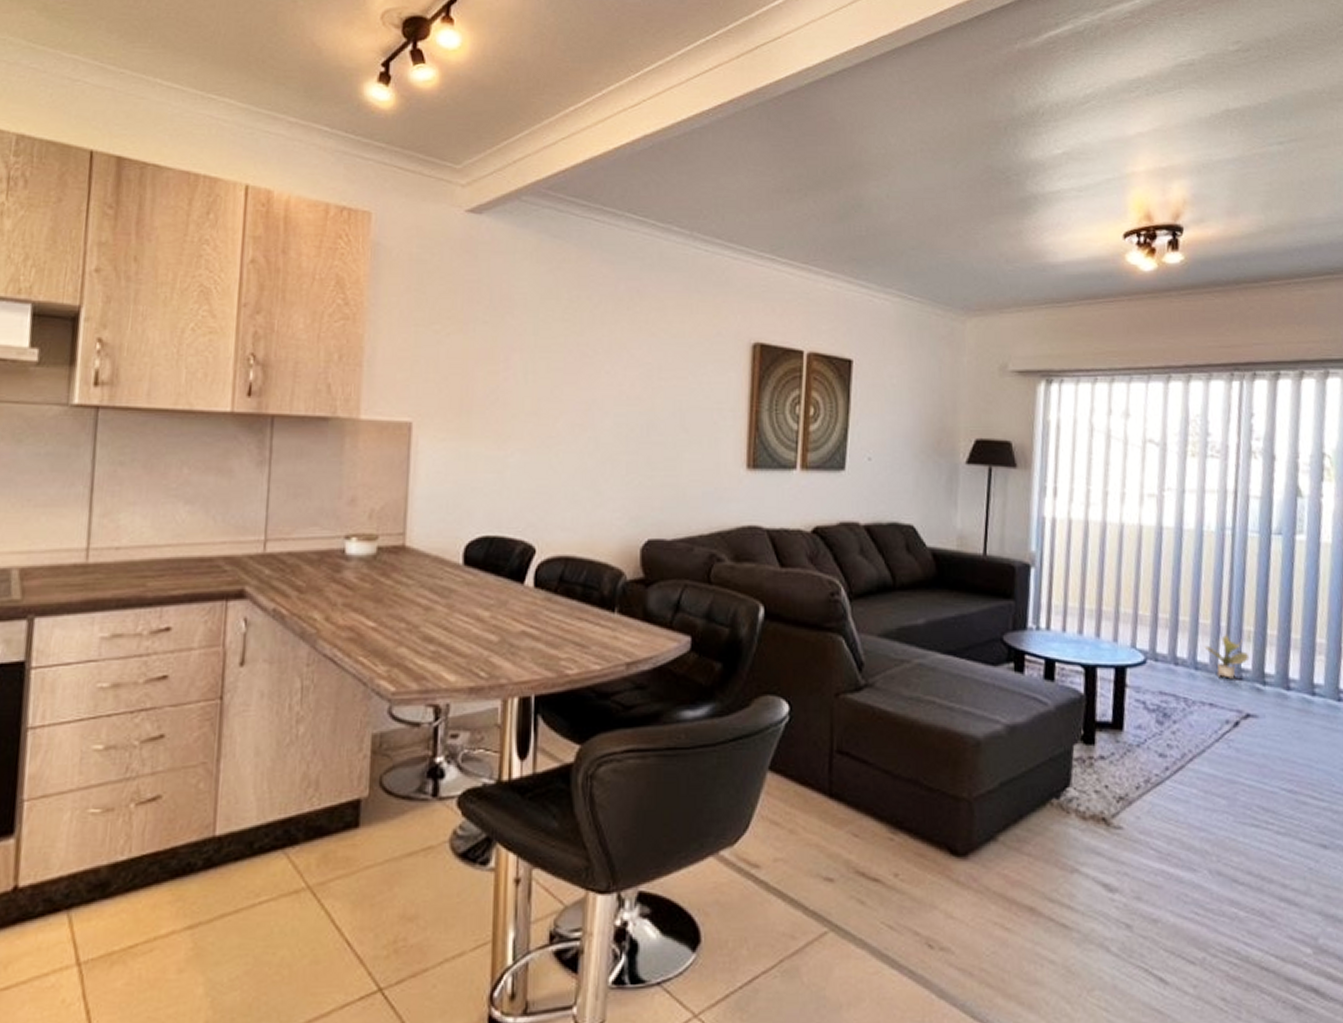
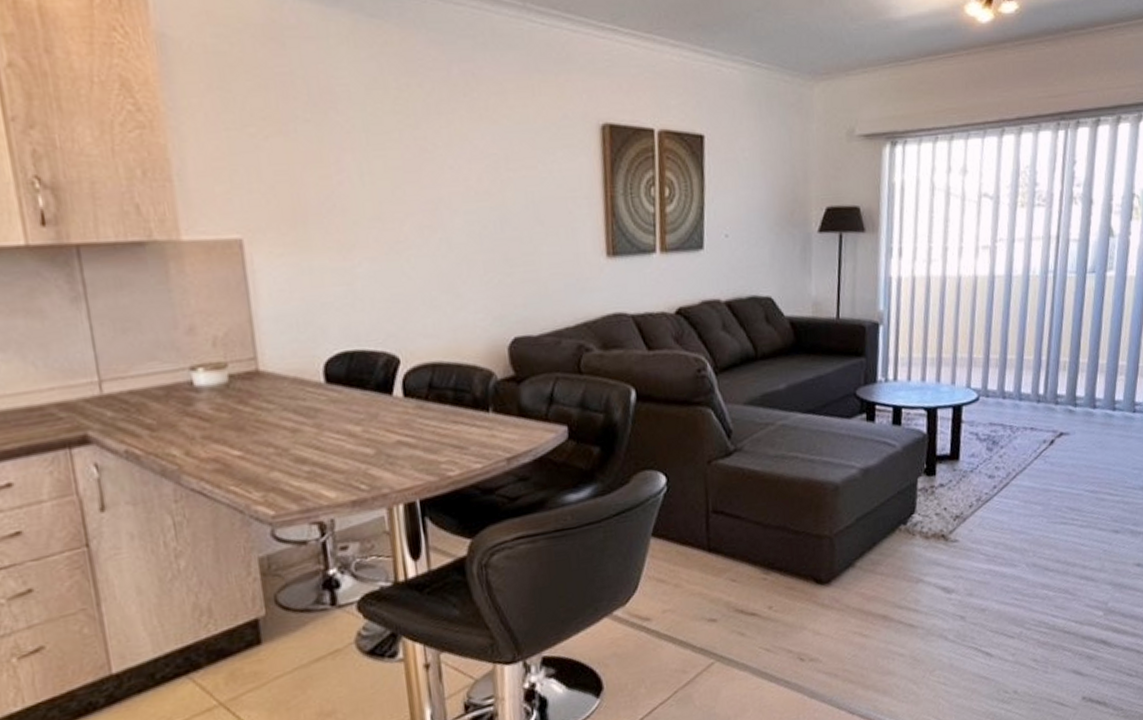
potted plant: present [1204,634,1250,679] -> none [1027,366,1065,405]

